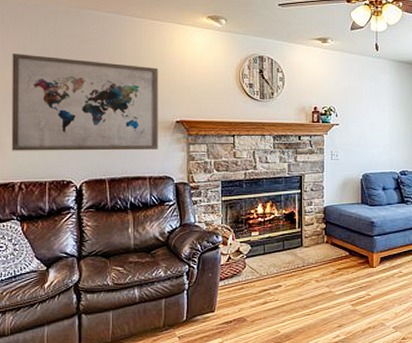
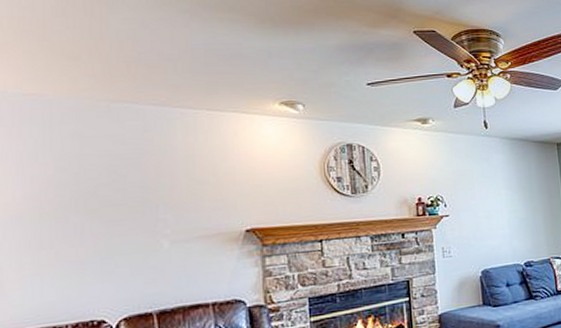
wall art: present [12,54,158,151] -> none [16,163,223,290]

